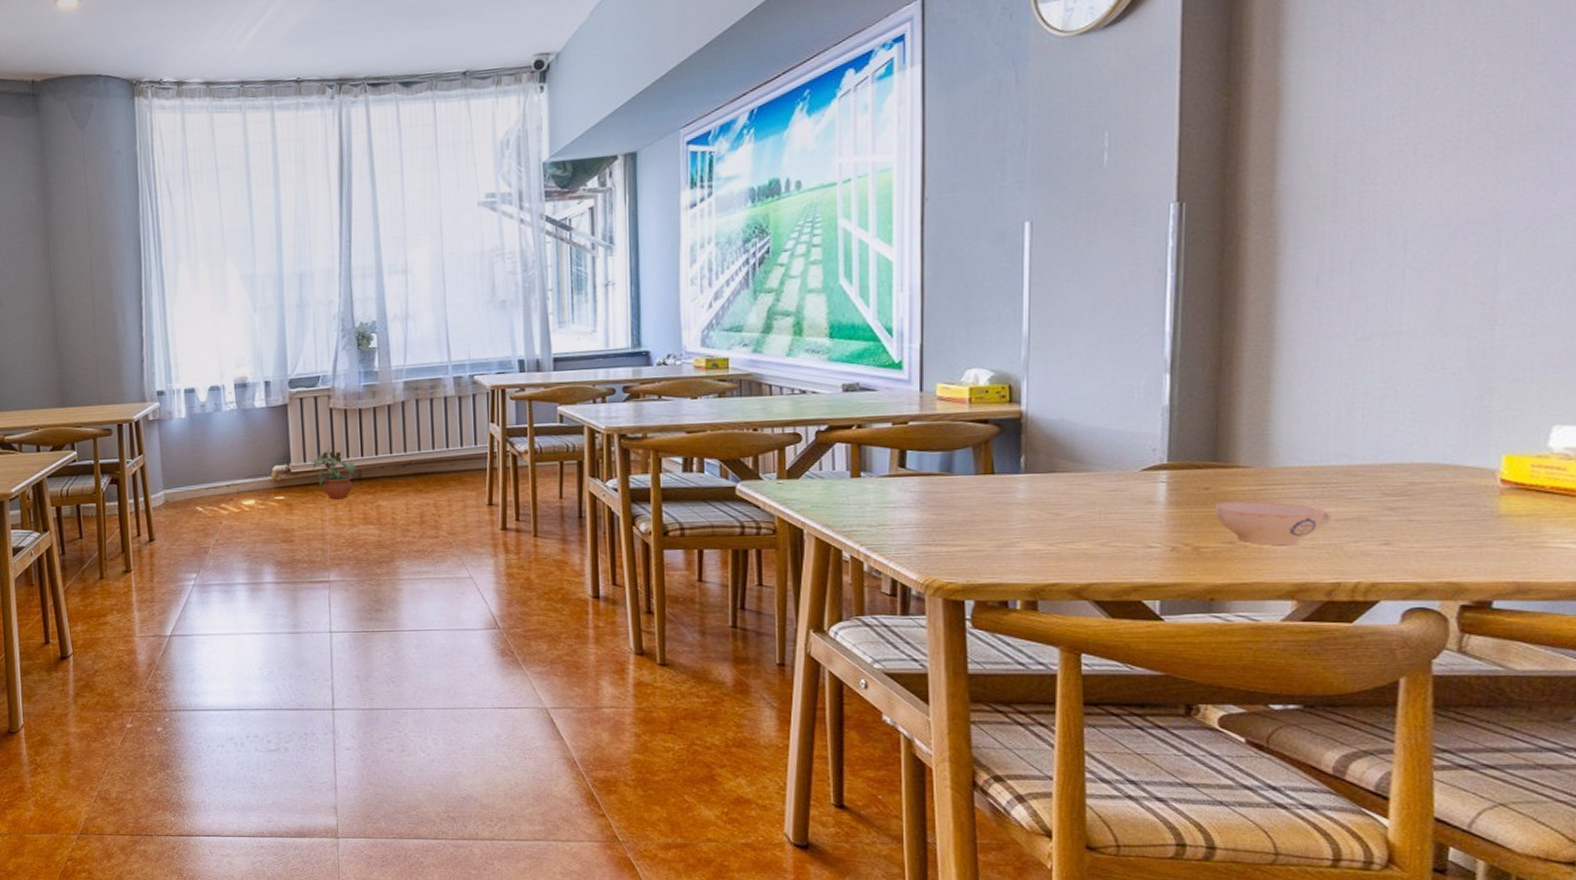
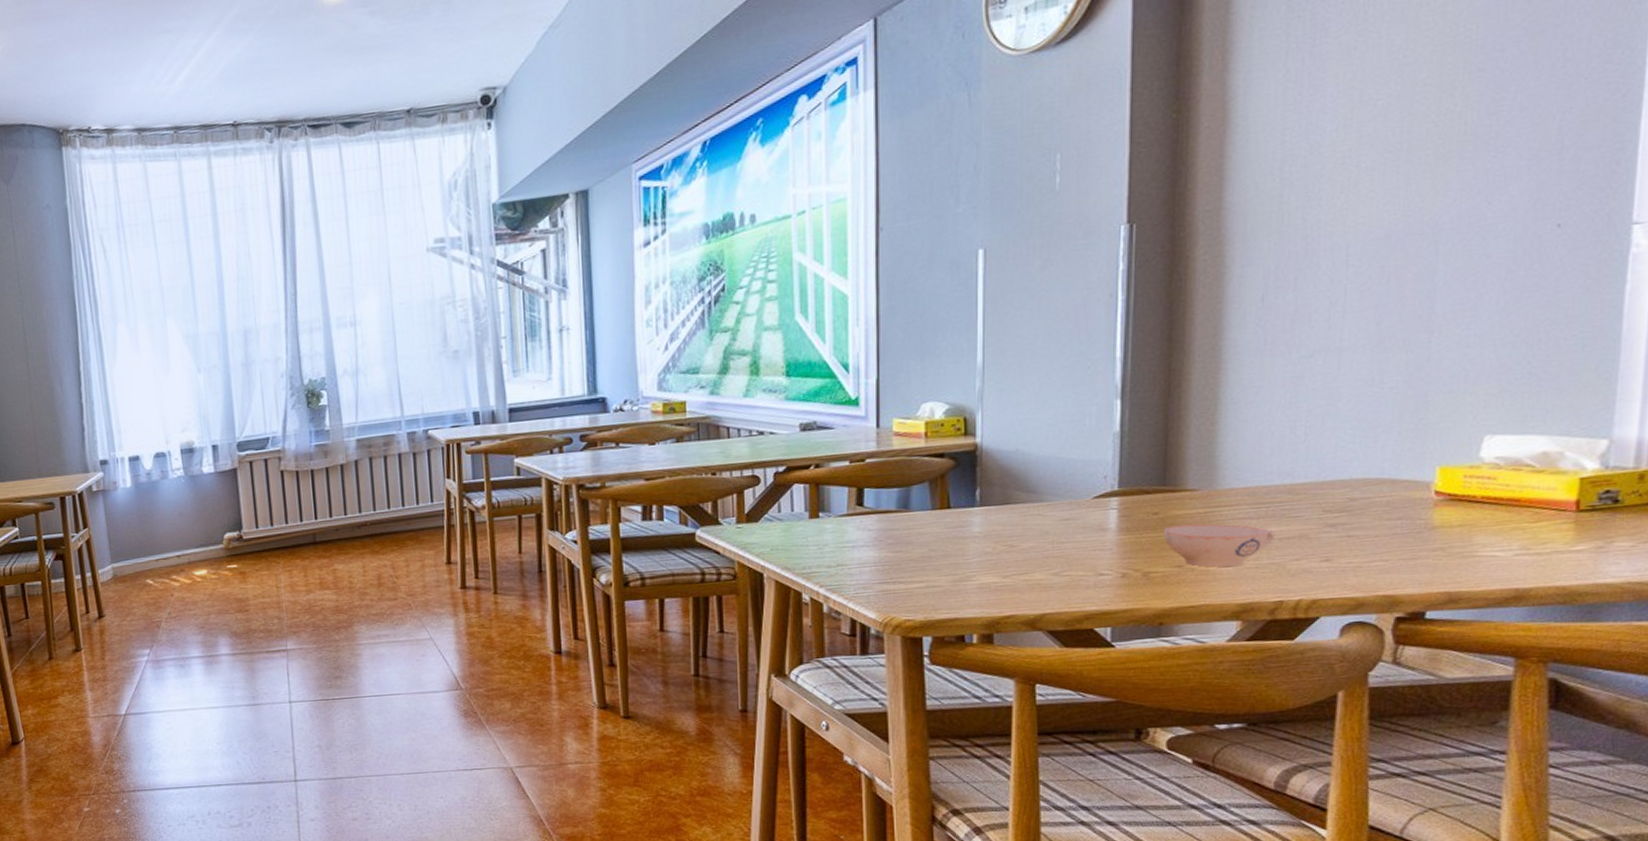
potted plant: present [312,447,356,500] -> none [264,511,310,566]

